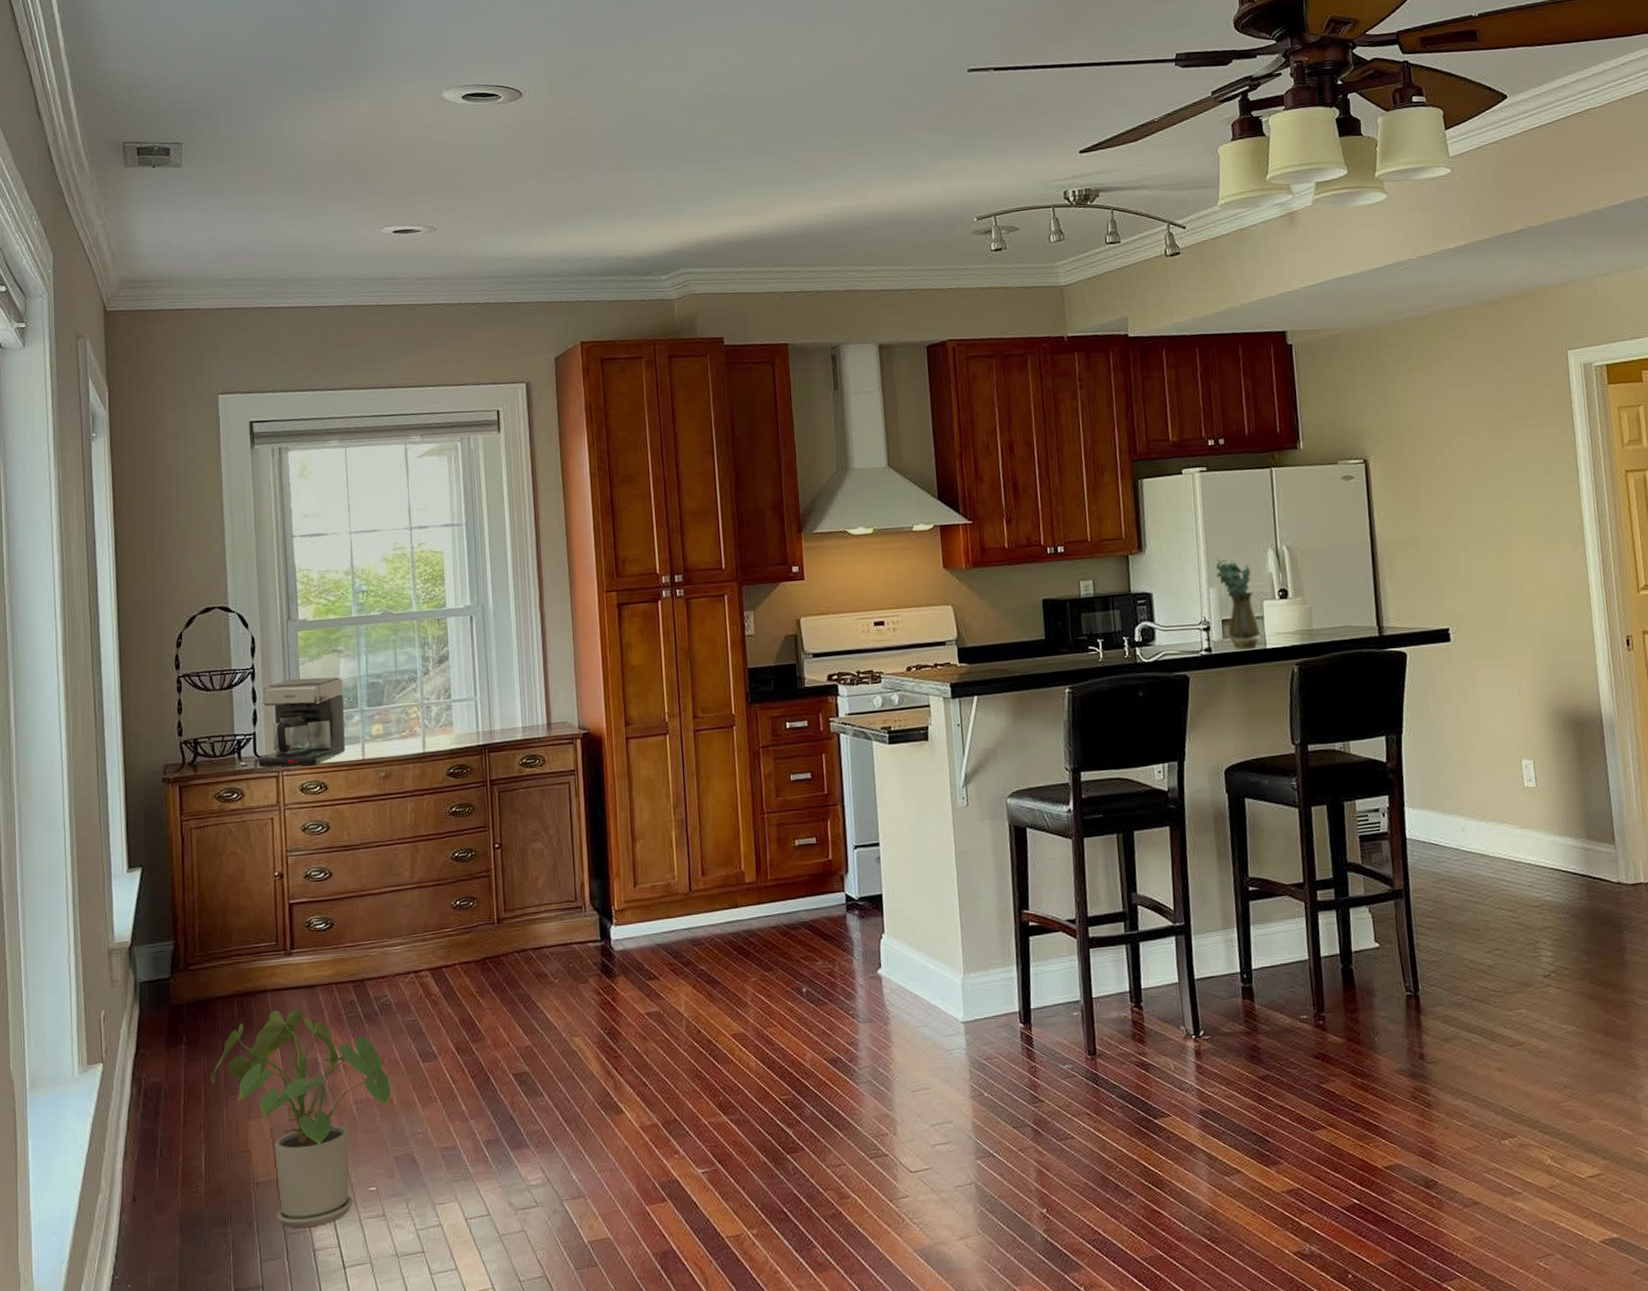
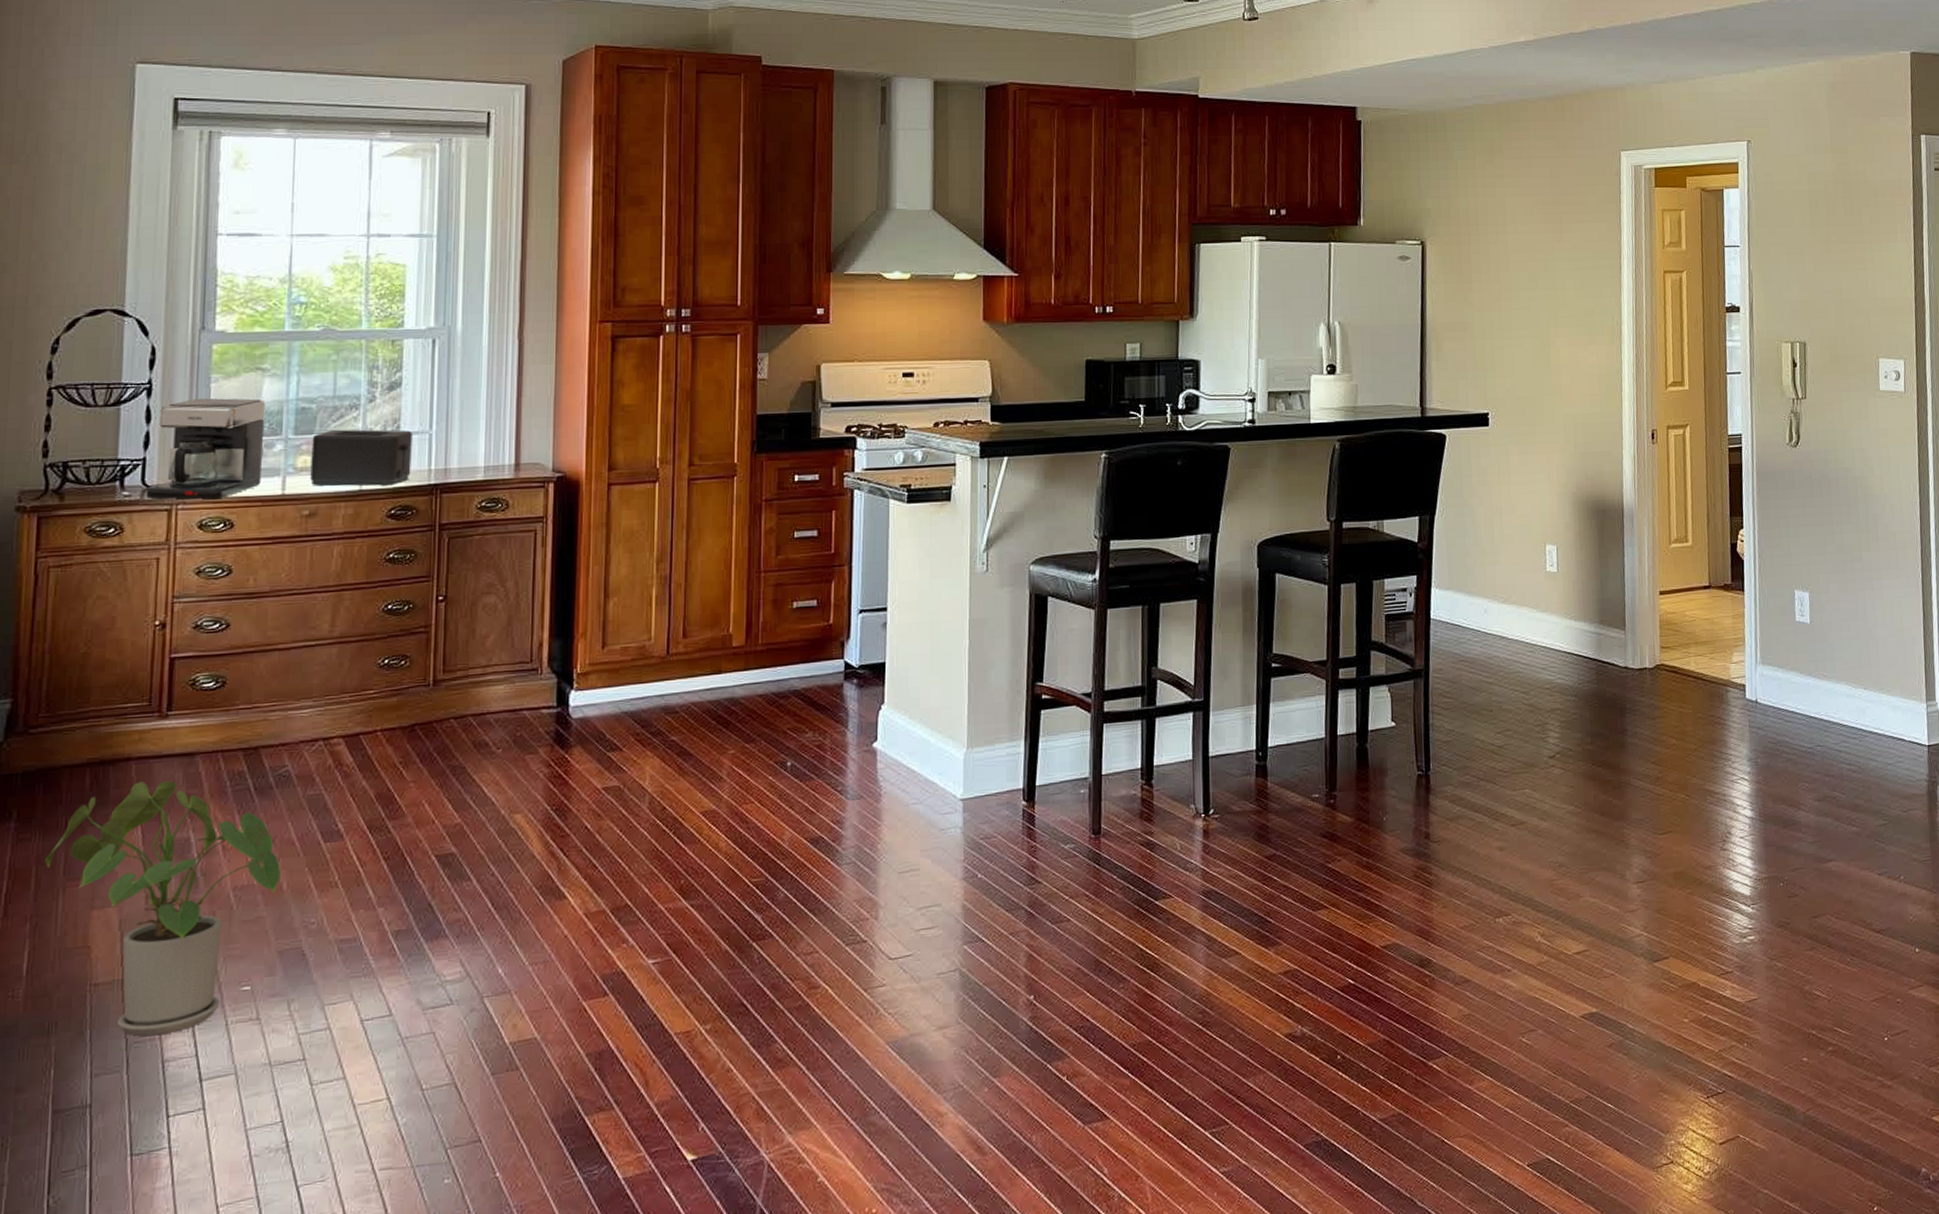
toaster: none [382,698,463,751] -> present [310,429,412,487]
vase: present [1216,557,1261,650] -> none [1266,328,1305,423]

